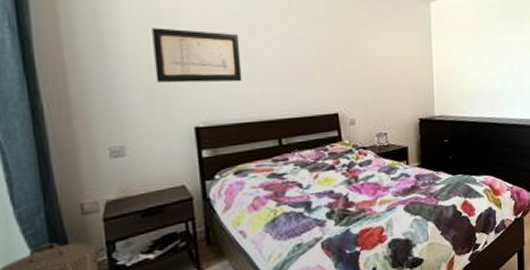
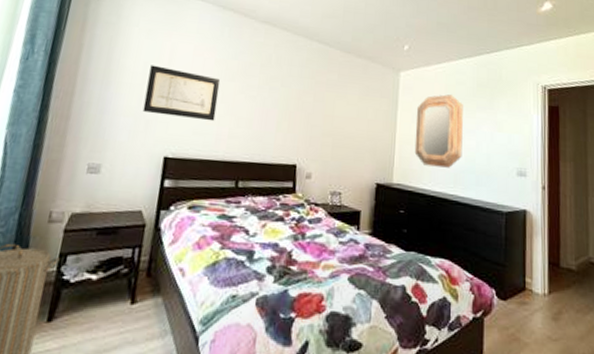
home mirror: none [450,21,497,95] -> present [414,94,463,168]

